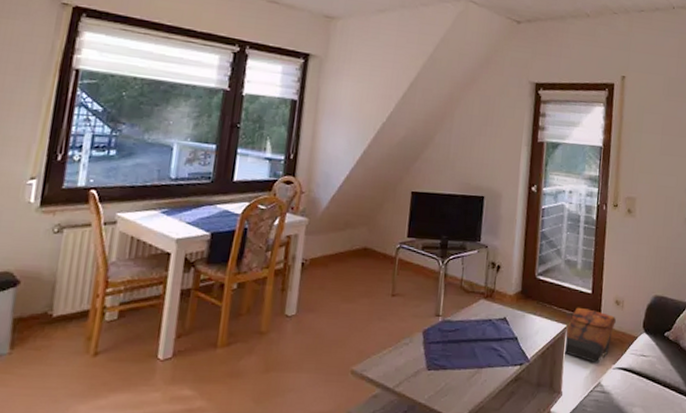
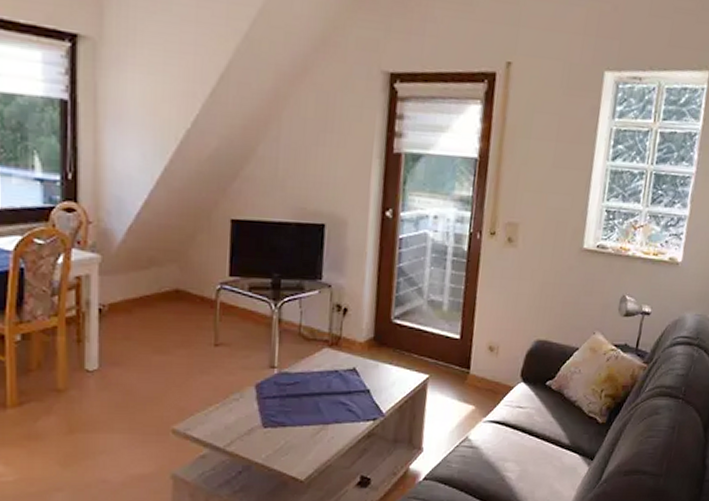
backpack: present [564,307,616,364] -> none [425,354,489,417]

